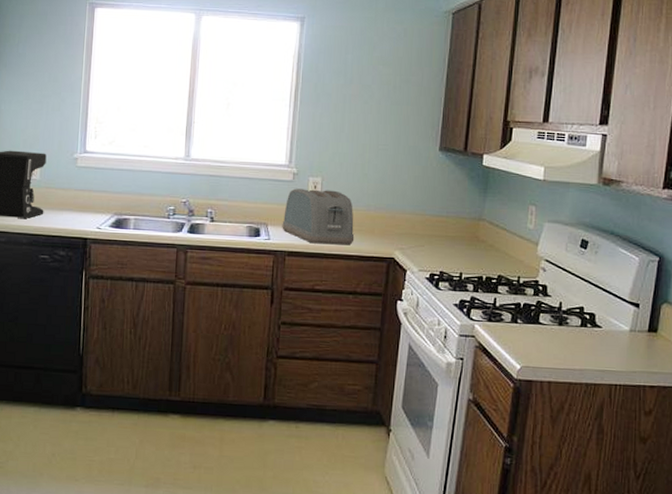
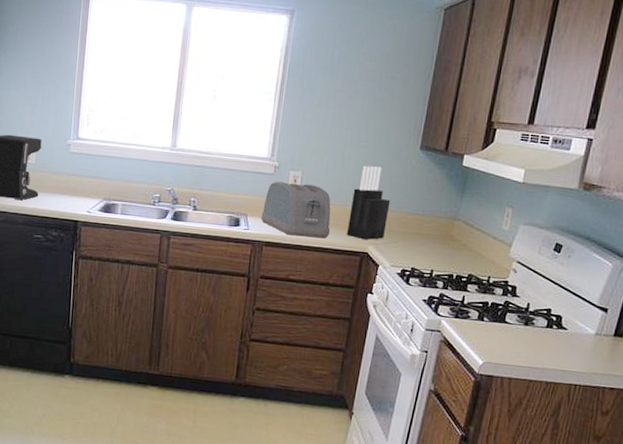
knife block: none [371,169,414,244] -> present [346,166,391,240]

